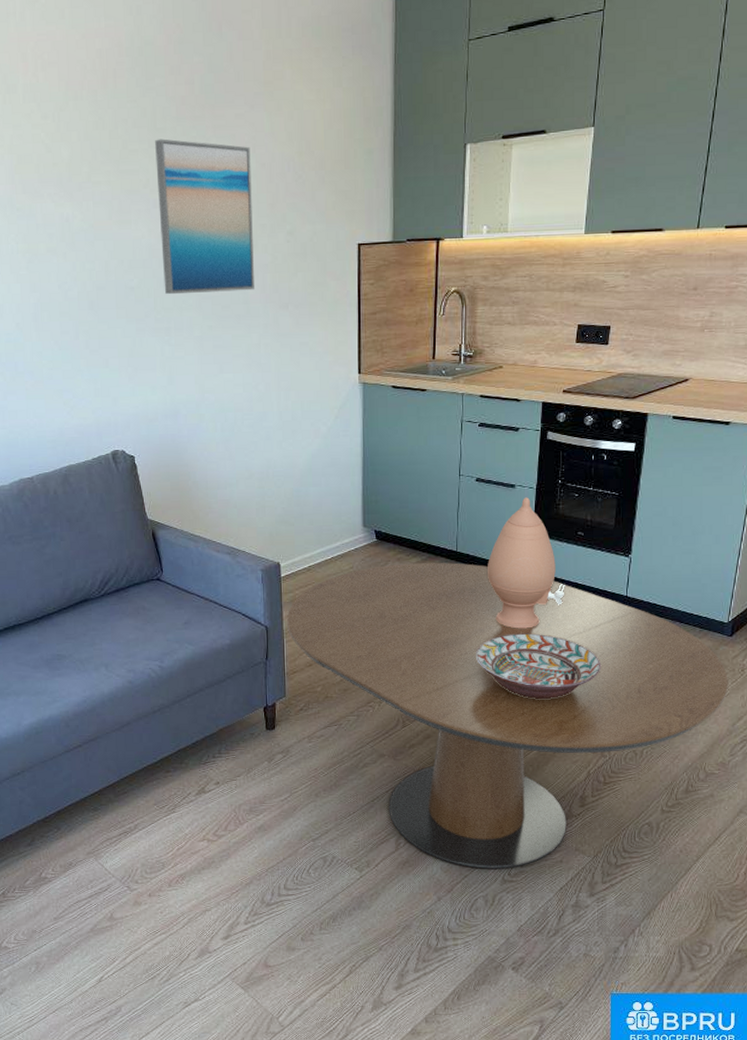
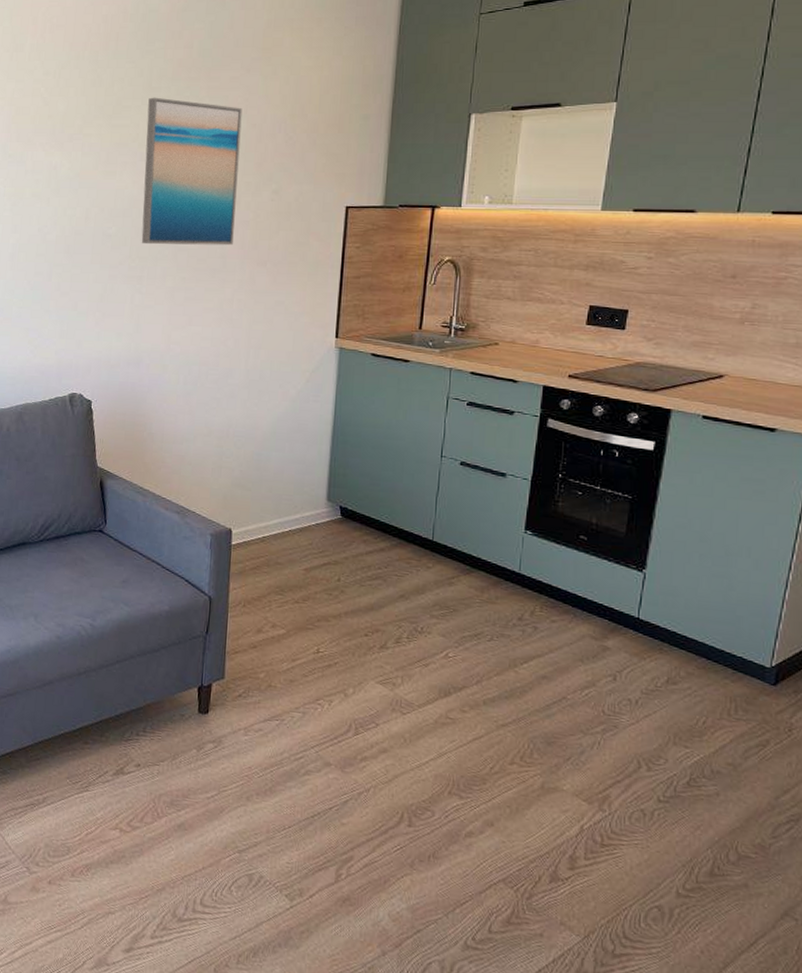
dining table: present [287,563,728,869] -> none [233,546,770,932]
decorative bowl: present [475,633,602,699] -> none [447,643,603,729]
vase: present [486,497,565,629] -> none [467,489,562,641]

